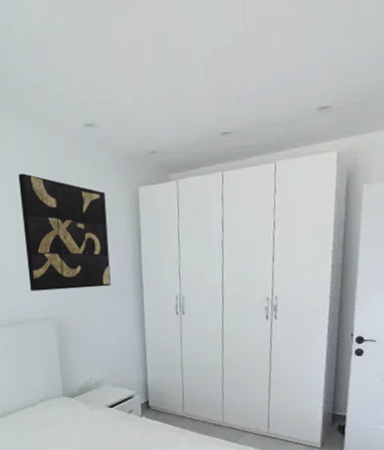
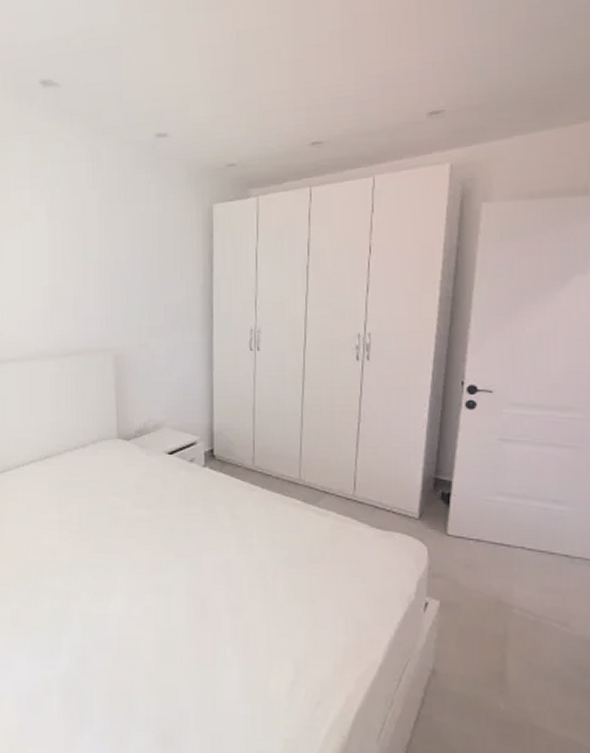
wall art: present [18,173,111,292] -> none [82,188,177,319]

